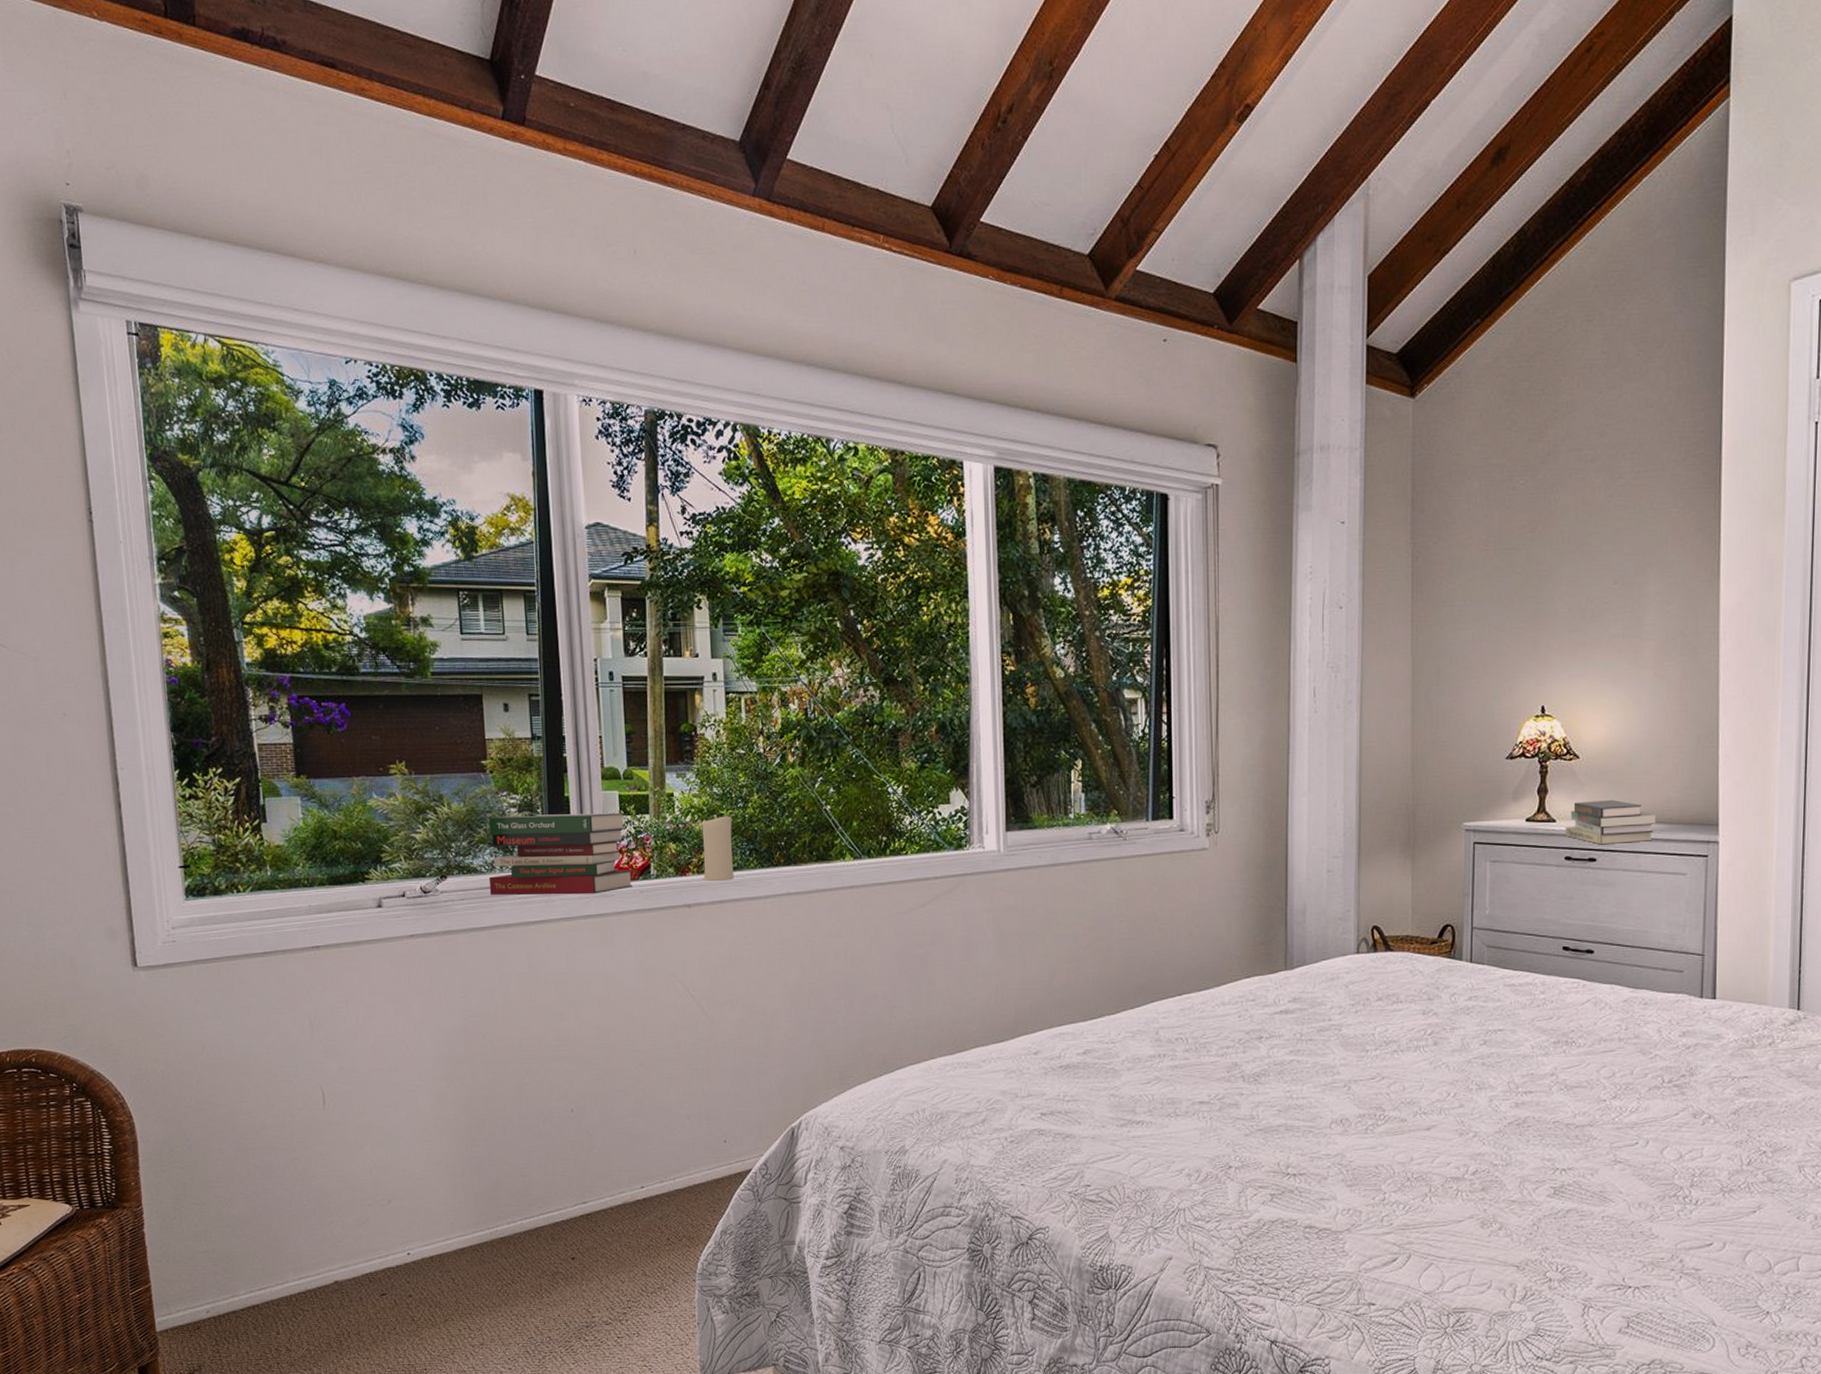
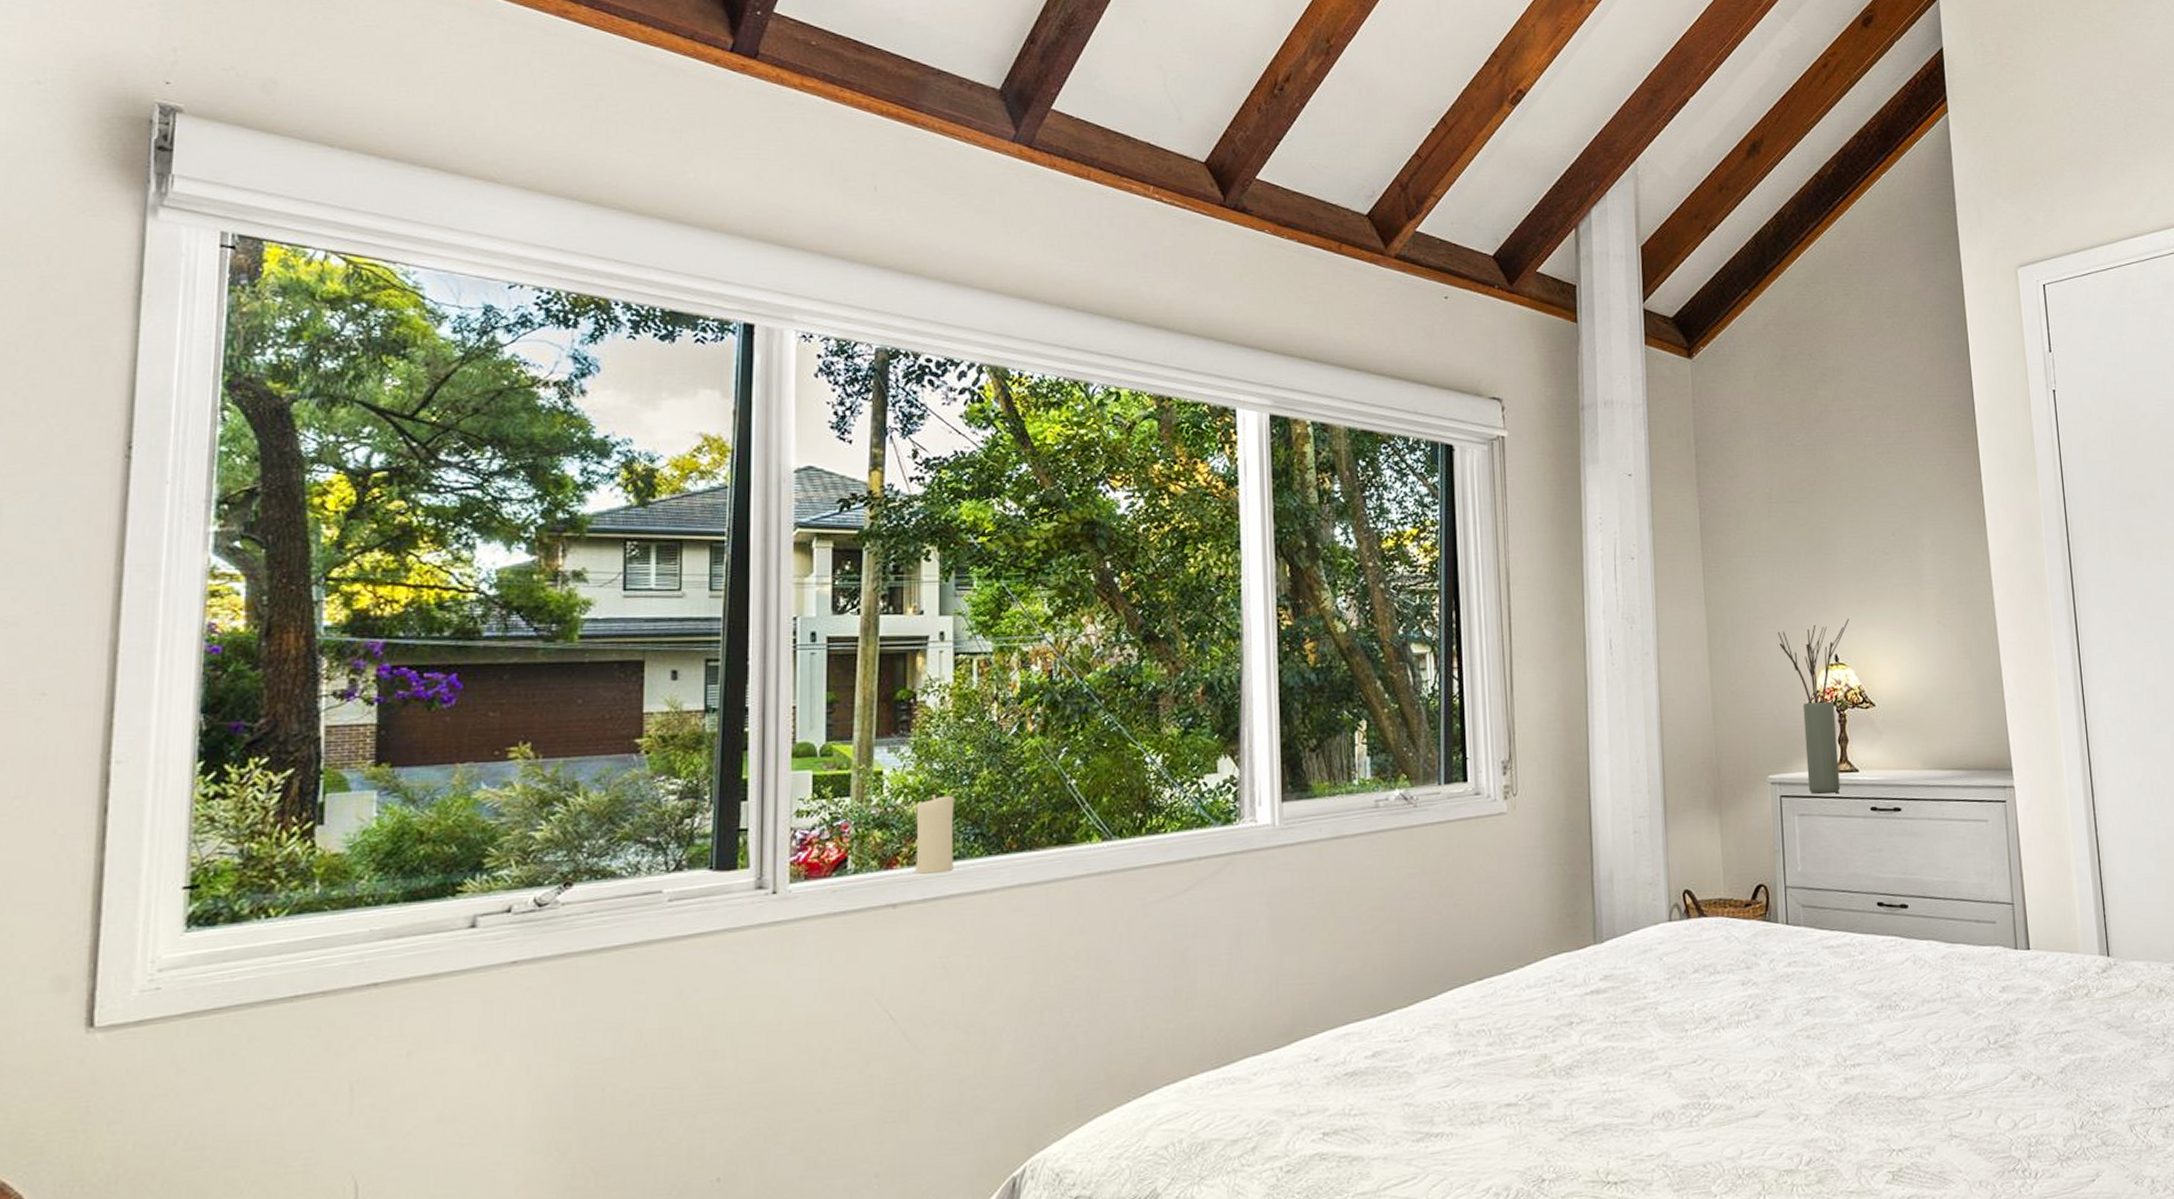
books: present [488,813,632,896] -> none [629,796,823,905]
vase: none [1483,669,1560,843] -> present [1777,618,1849,795]
books: present [1565,800,1656,845] -> none [1868,747,1954,794]

